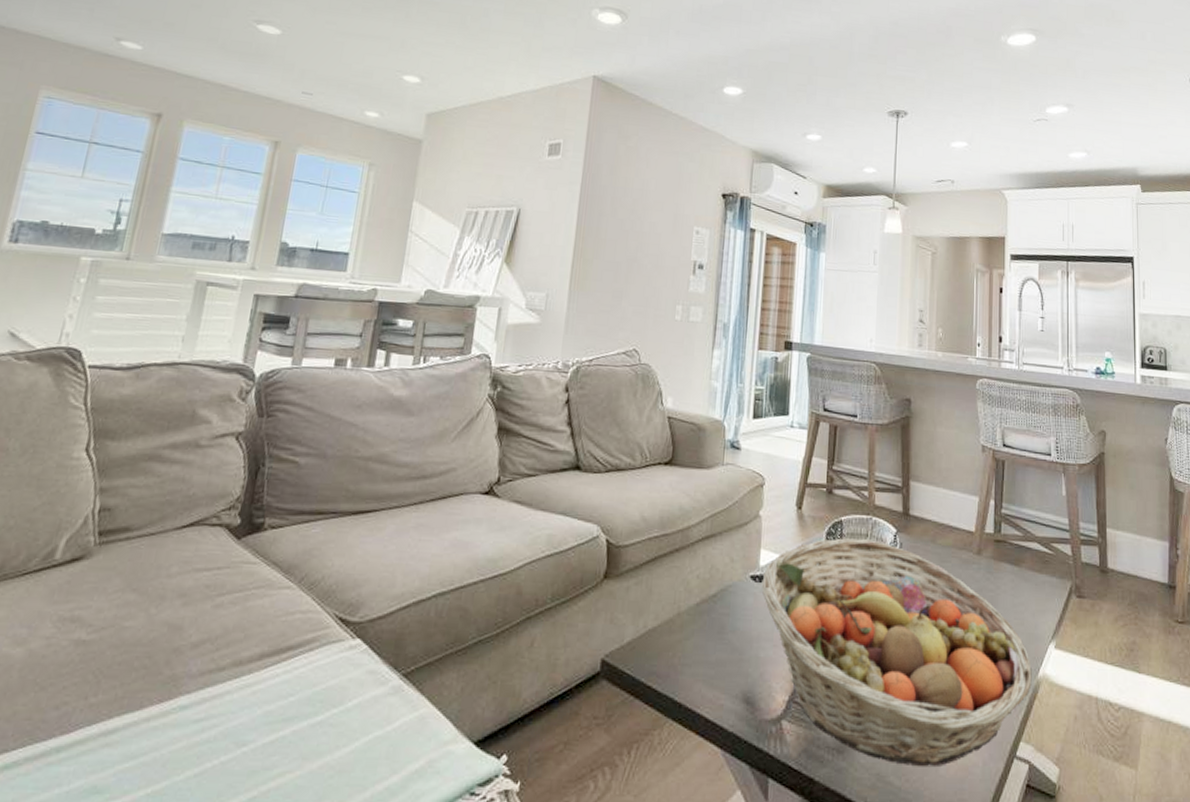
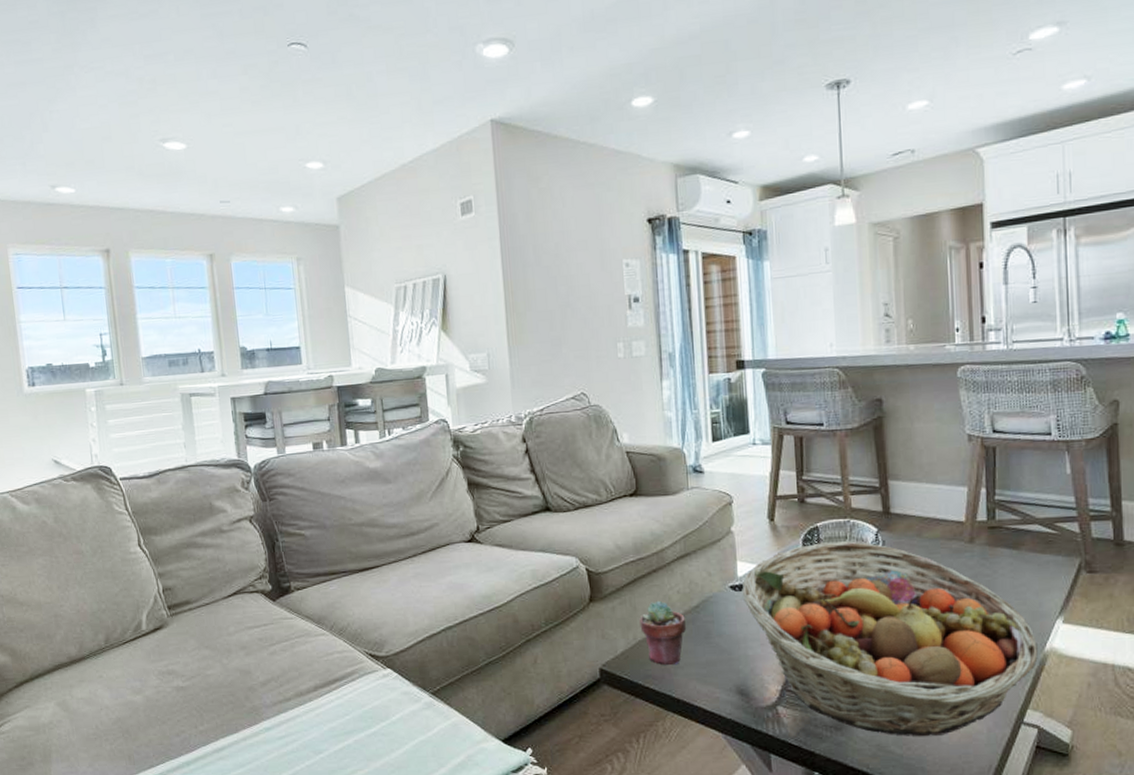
potted succulent: none [652,584,701,663] -> present [640,600,687,666]

